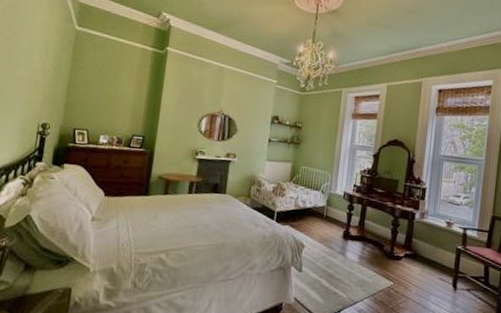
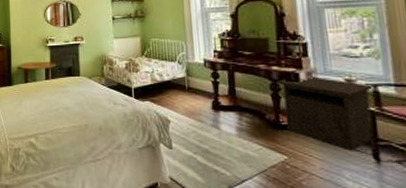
nightstand: none [397,216,464,280] -> present [277,76,373,151]

